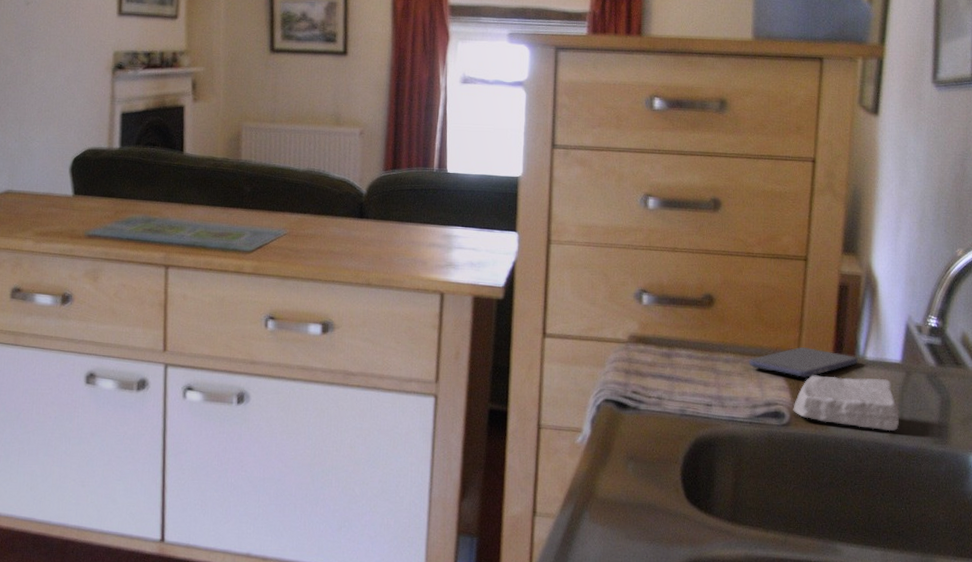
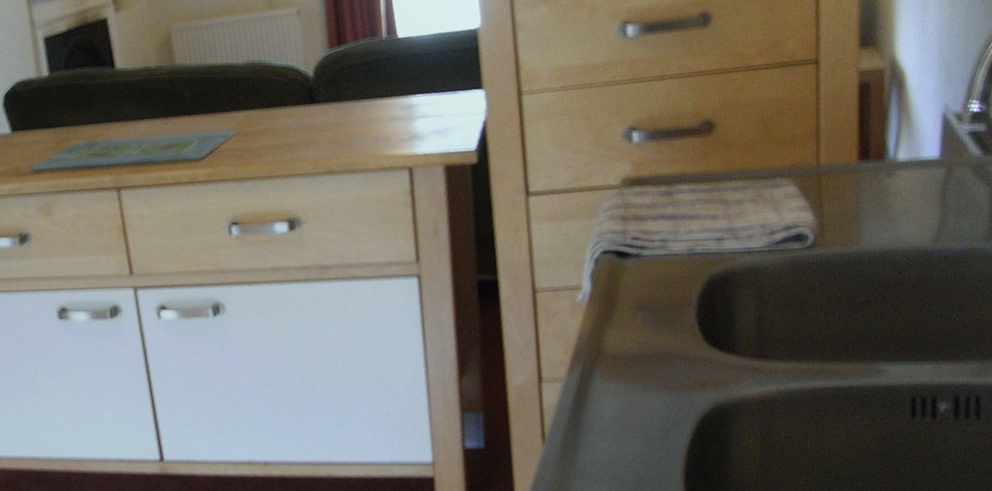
smartphone: present [749,347,858,378] -> none [761,158,889,194]
soap bar: present [793,375,900,432] -> none [817,179,943,238]

